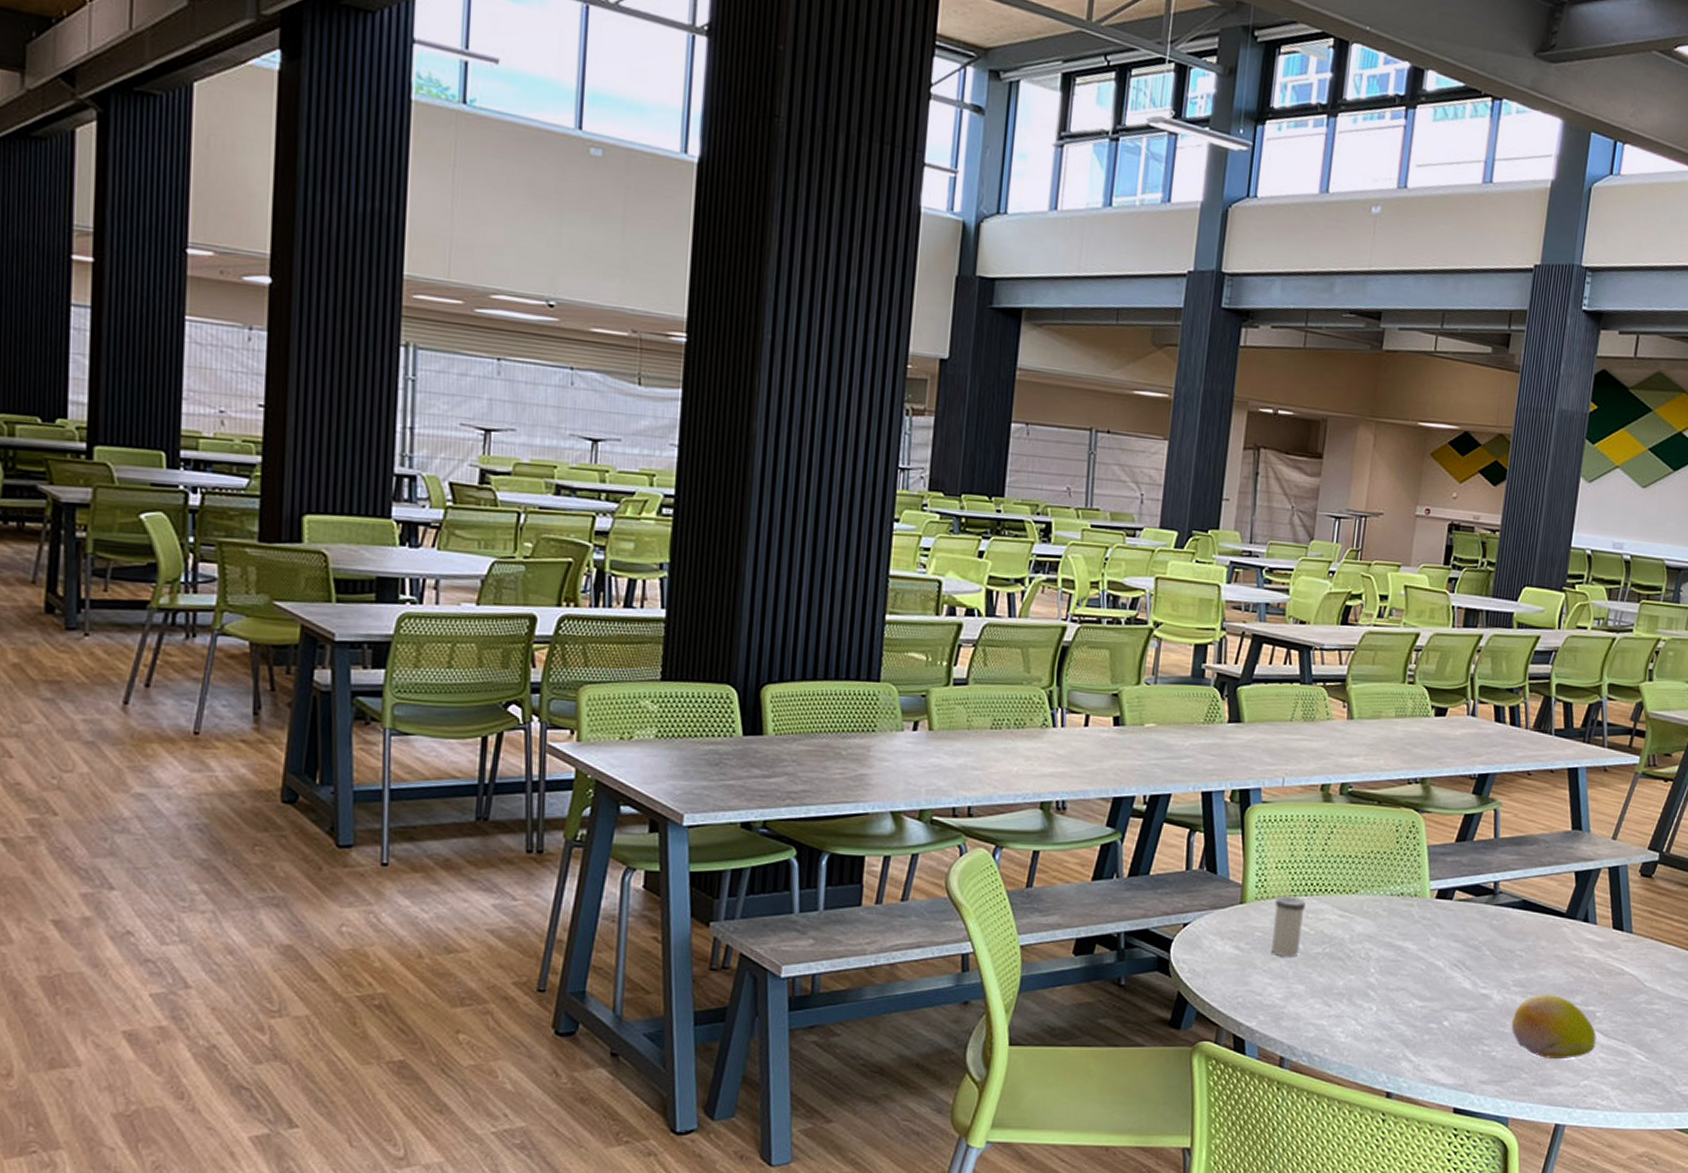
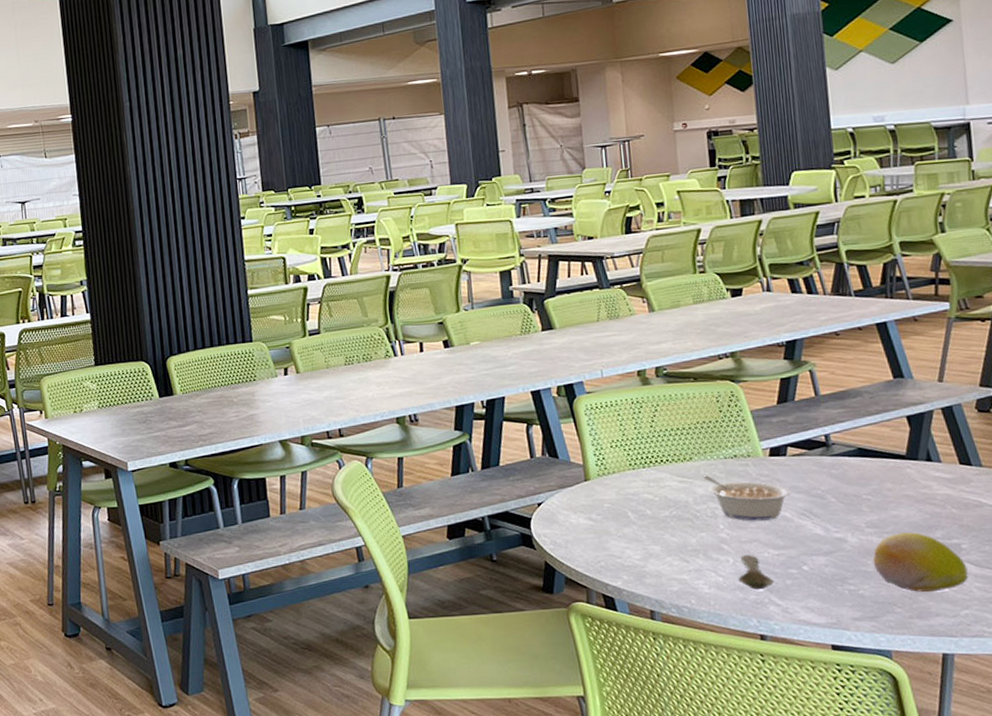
salt shaker: present [1271,896,1306,957] -> none [616,469,648,523]
legume: none [1365,912,1449,968] -> present [703,475,791,521]
spoon: none [1377,1003,1412,1044] -> present [738,554,774,590]

